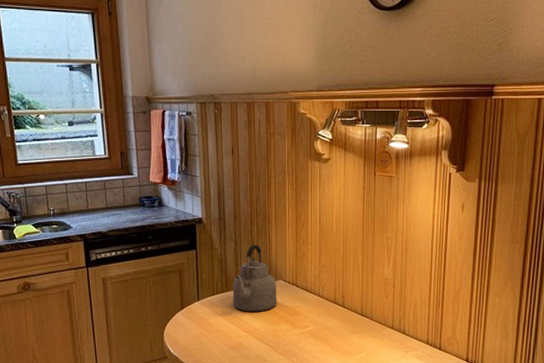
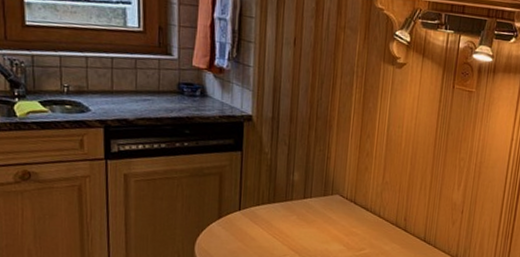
kettle: present [233,244,277,312] -> none [280,151,332,229]

